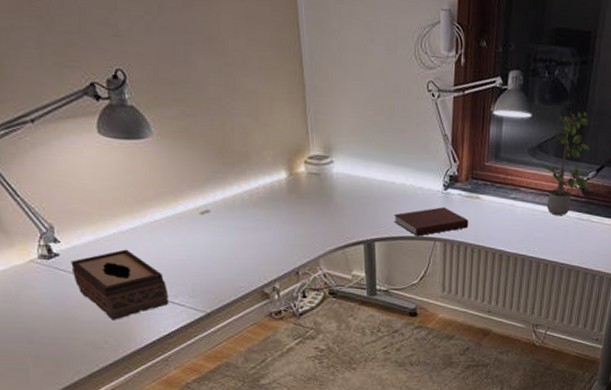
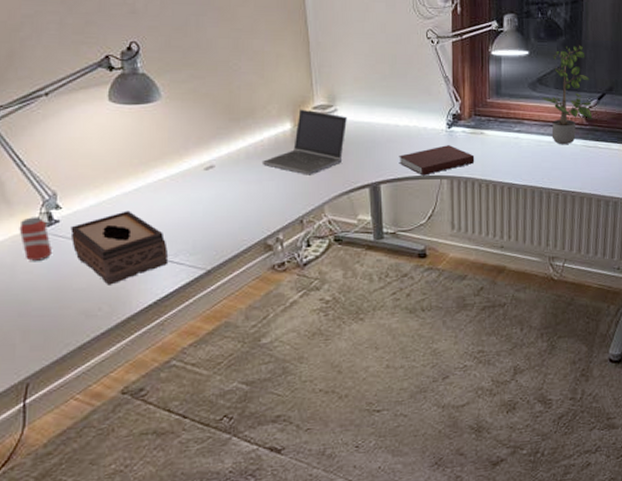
beverage can: none [19,248,56,293] -> present [19,217,53,262]
laptop computer: none [257,157,343,228] -> present [261,109,347,175]

